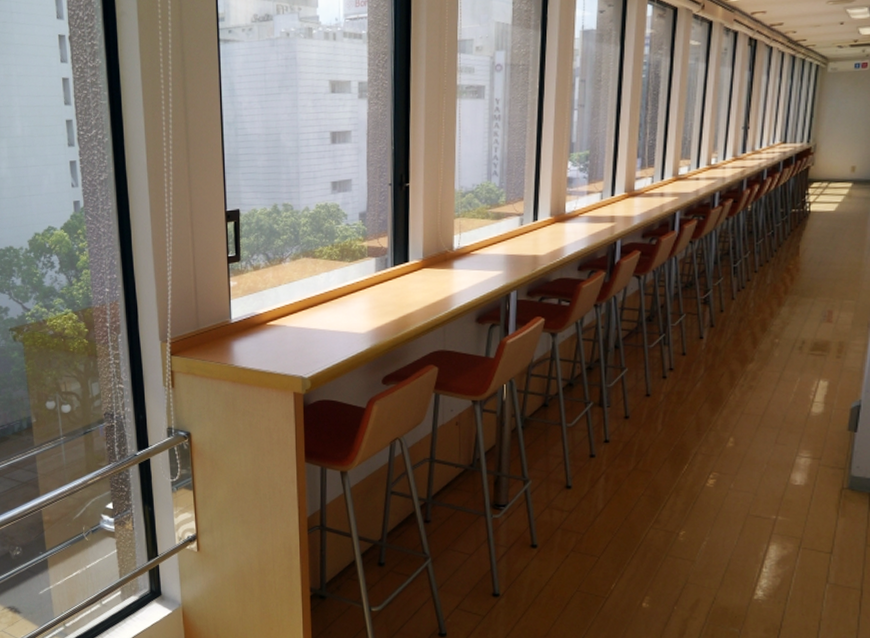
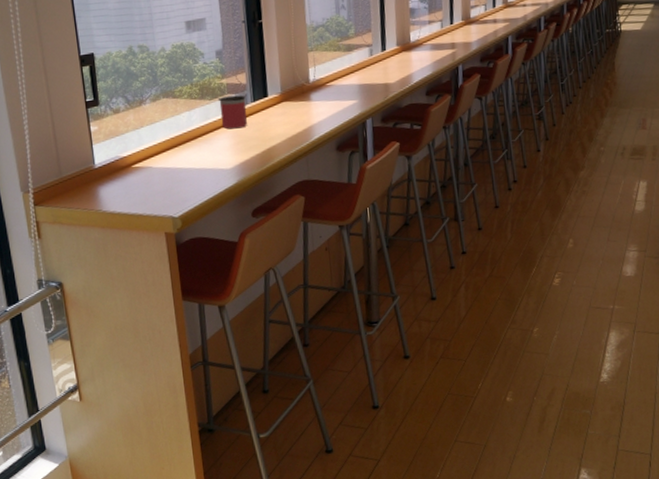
beverage cup: none [357,259,386,293] -> present [217,95,248,129]

